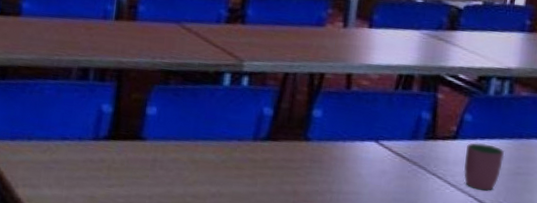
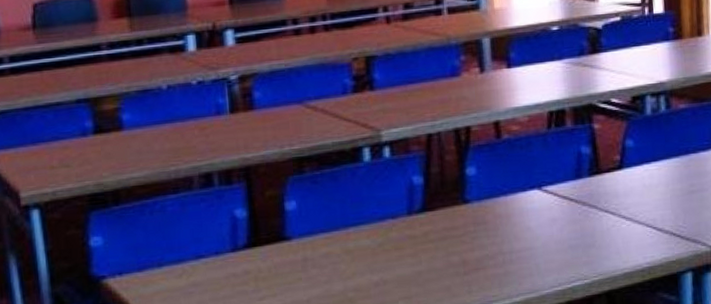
cup: present [463,143,505,191] -> none [634,167,675,218]

